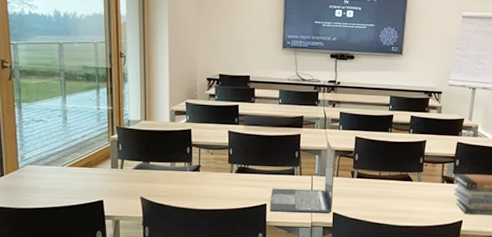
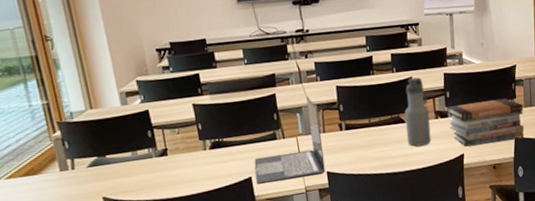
water bottle: none [411,141,437,205] -> present [405,77,432,147]

